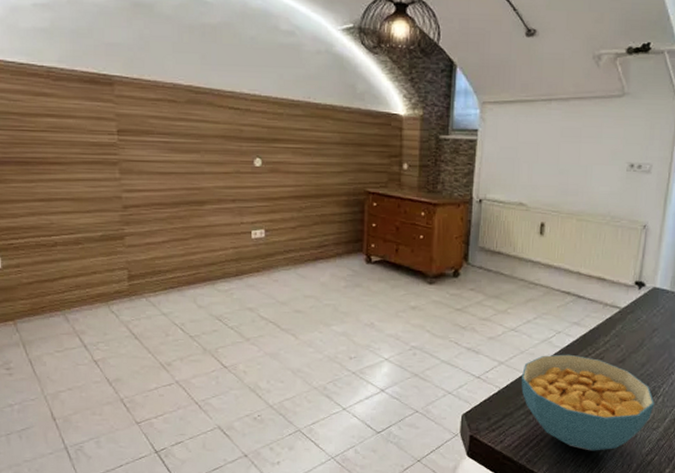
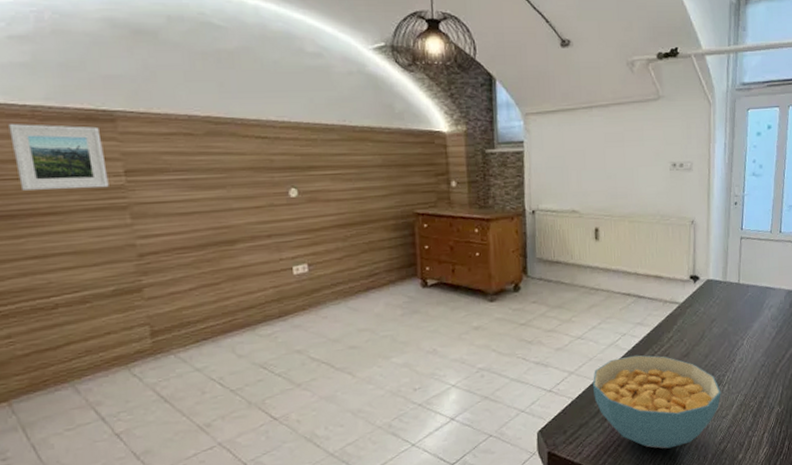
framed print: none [29,82,104,144] -> present [8,124,109,190]

